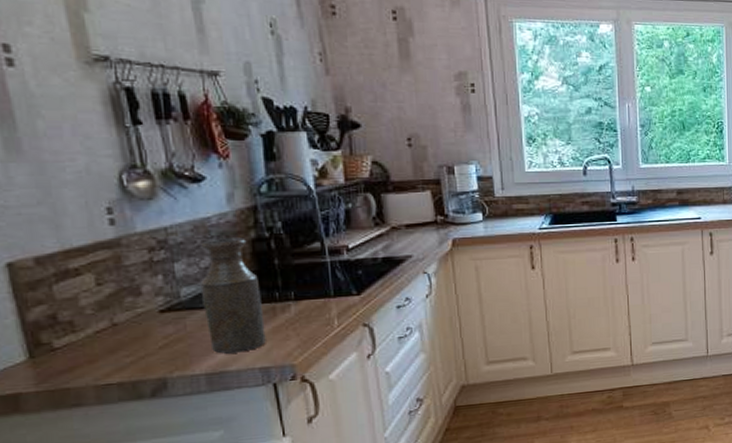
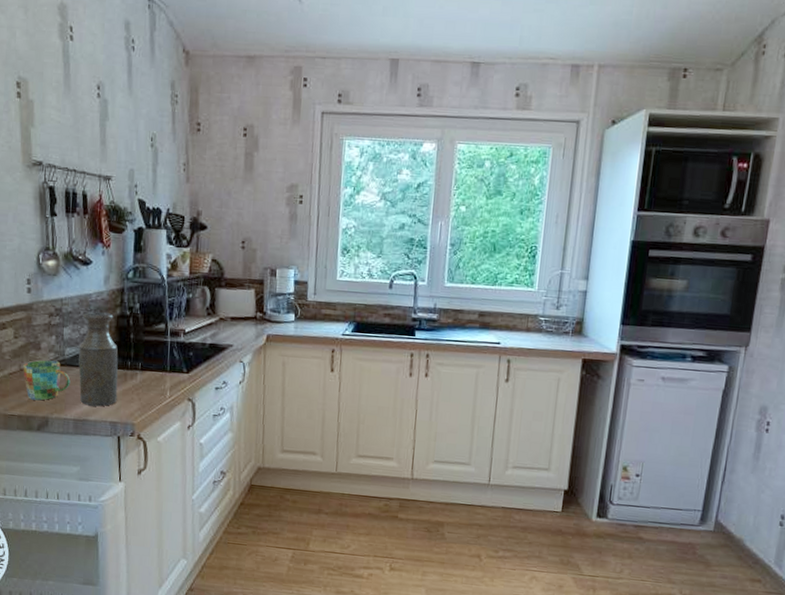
mug: none [116,306,194,360] -> present [23,360,71,401]

